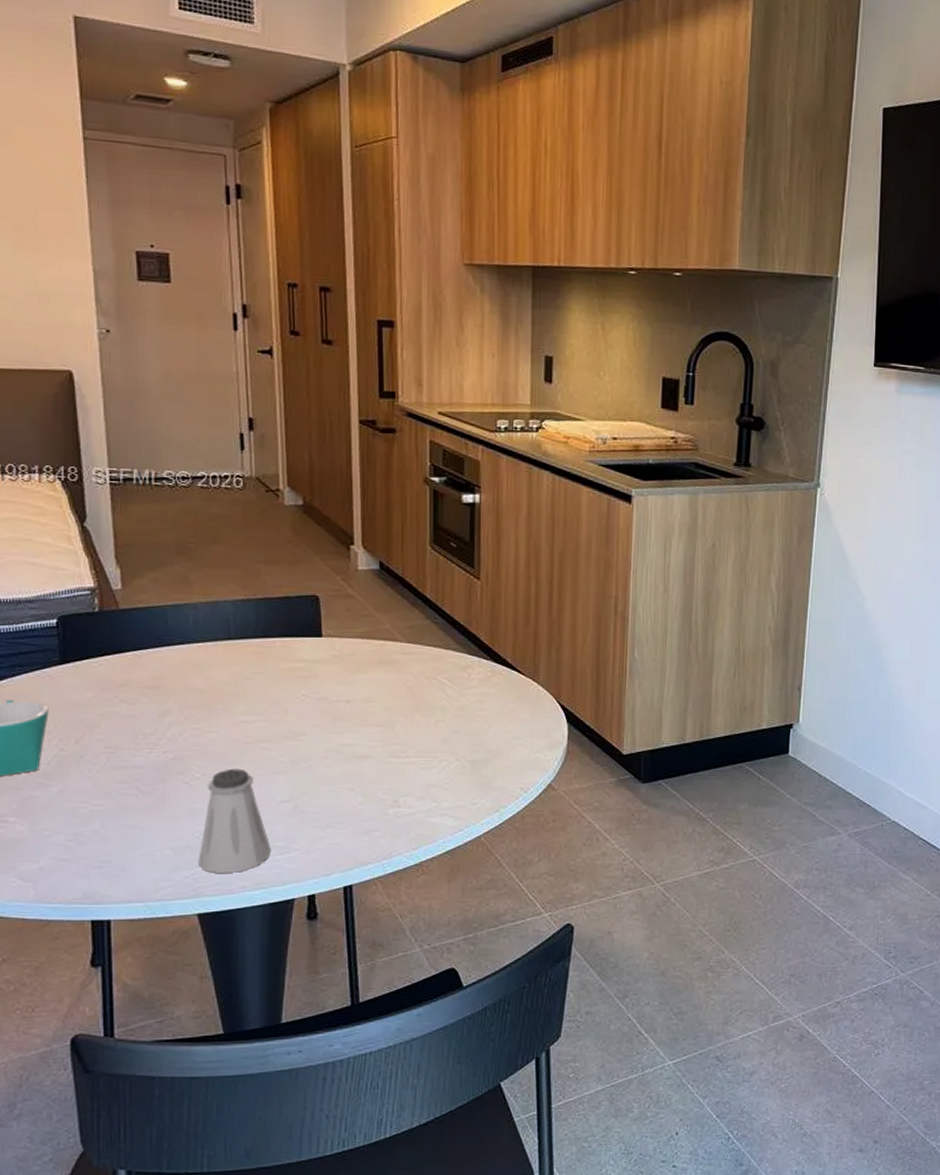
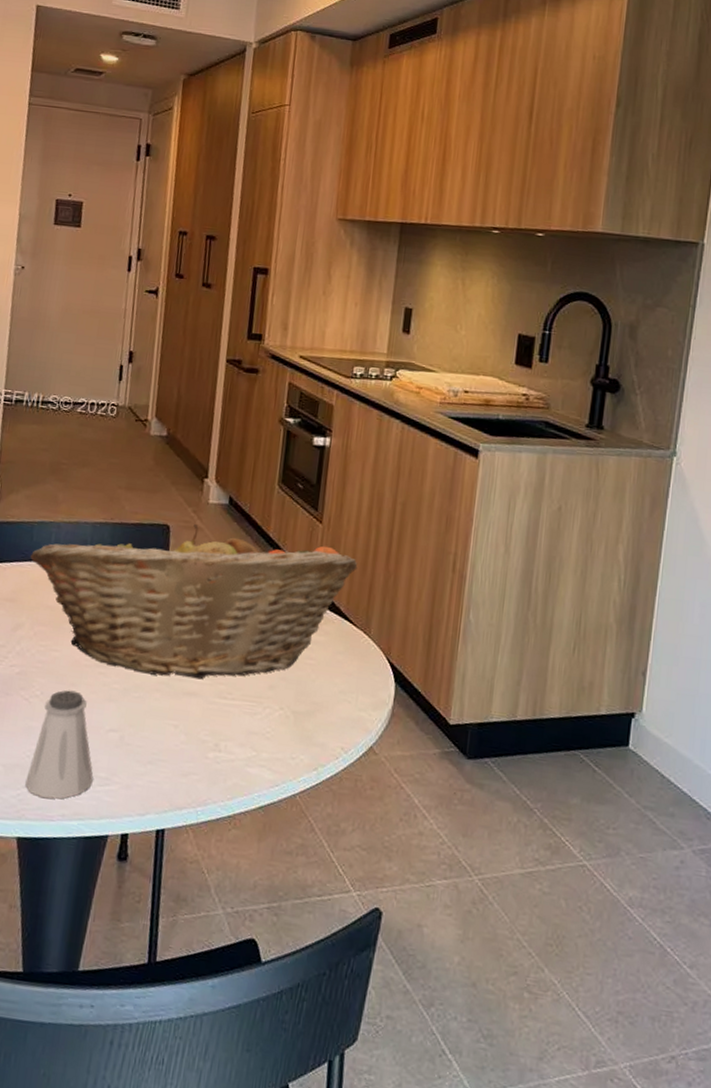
fruit basket: none [168,592,520,744] -> present [30,524,358,679]

